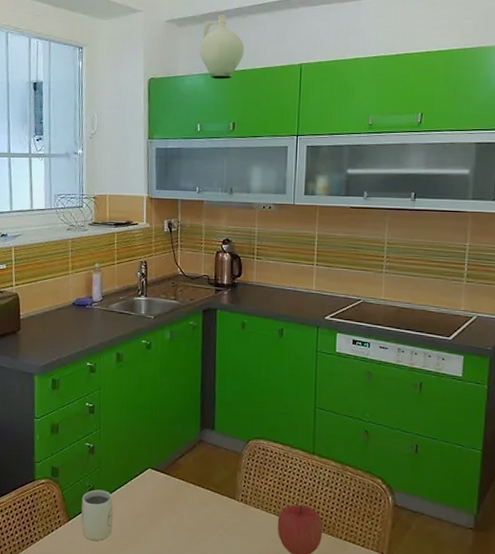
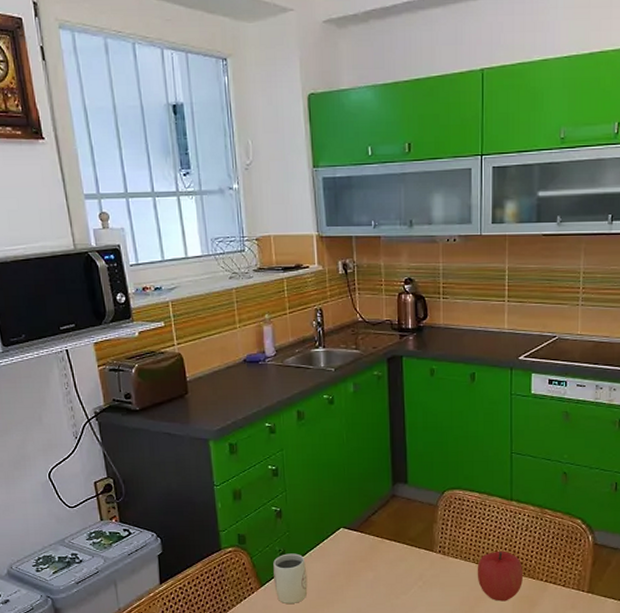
ceramic jug: present [199,14,245,80] -> none [364,11,417,92]

